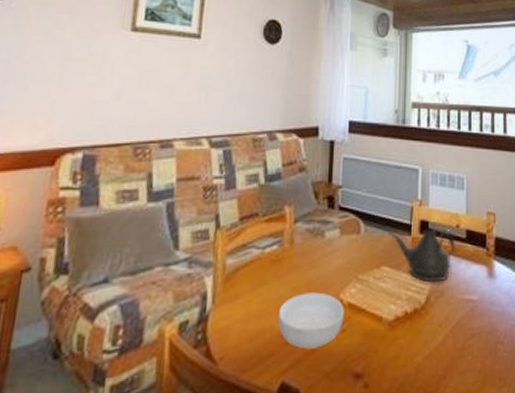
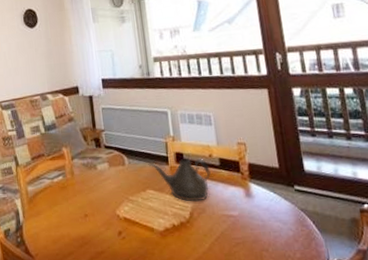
cereal bowl: present [278,292,344,349] -> none [71,210,123,250]

